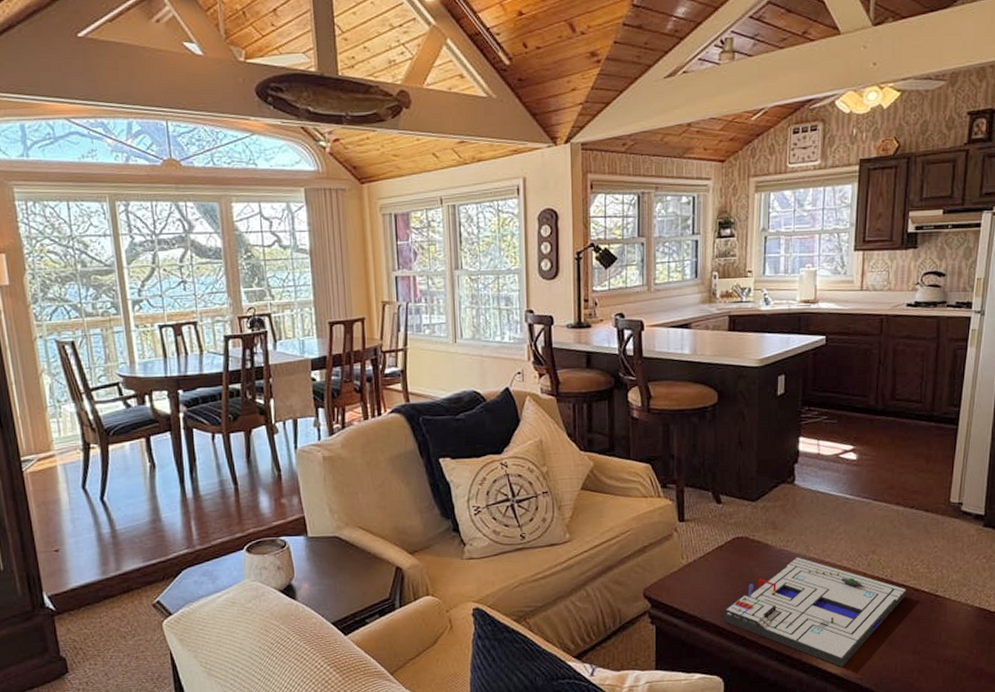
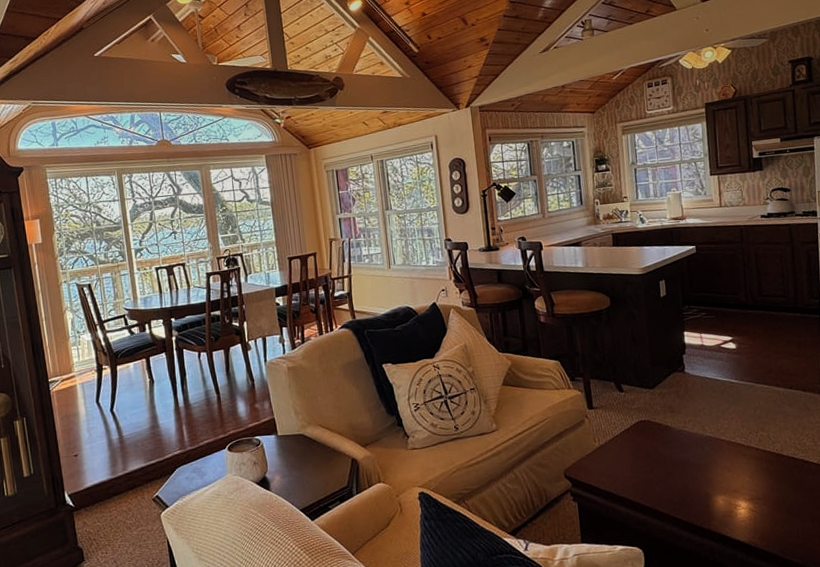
board game: present [723,557,907,667] -> none [636,436,798,536]

